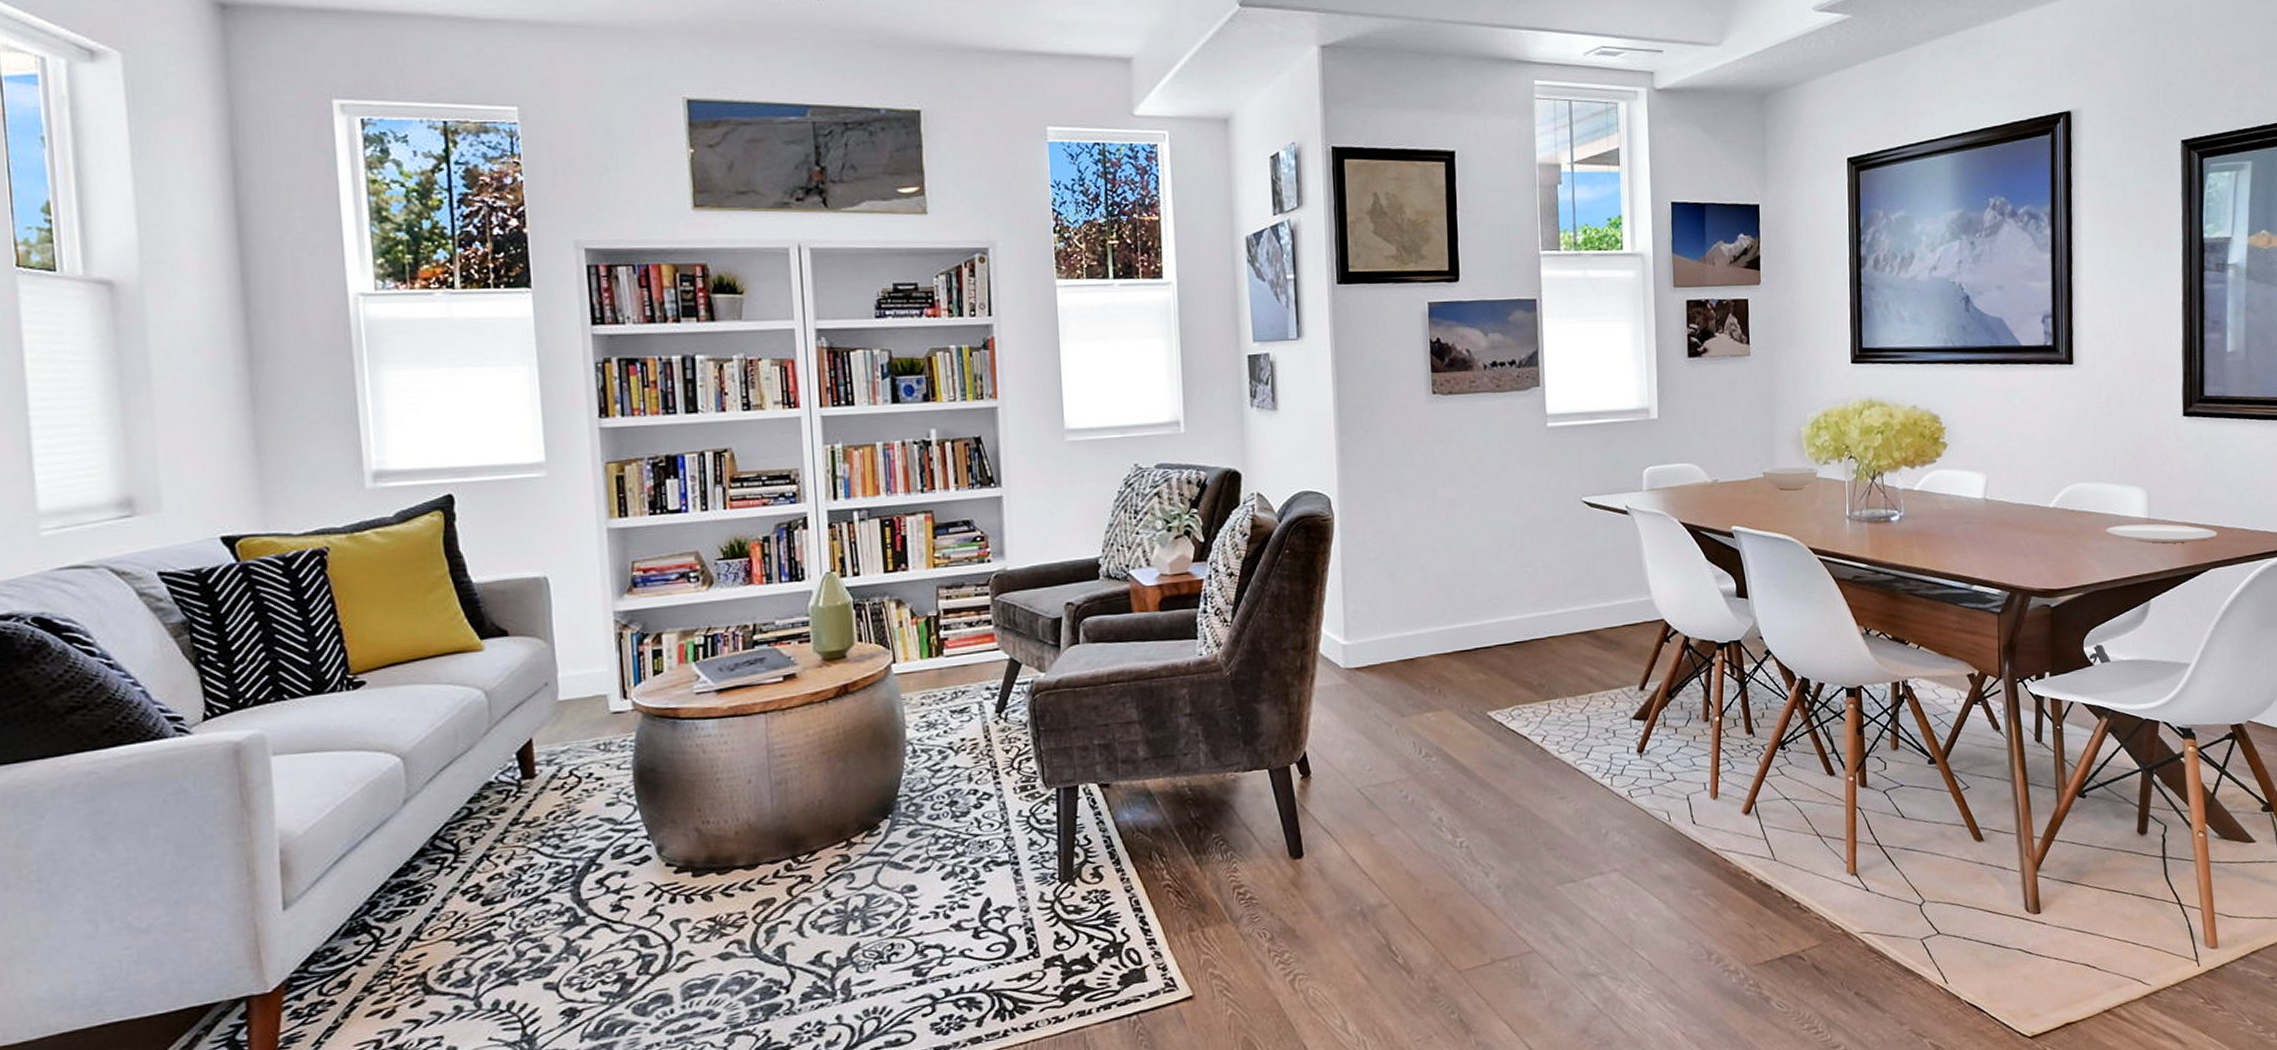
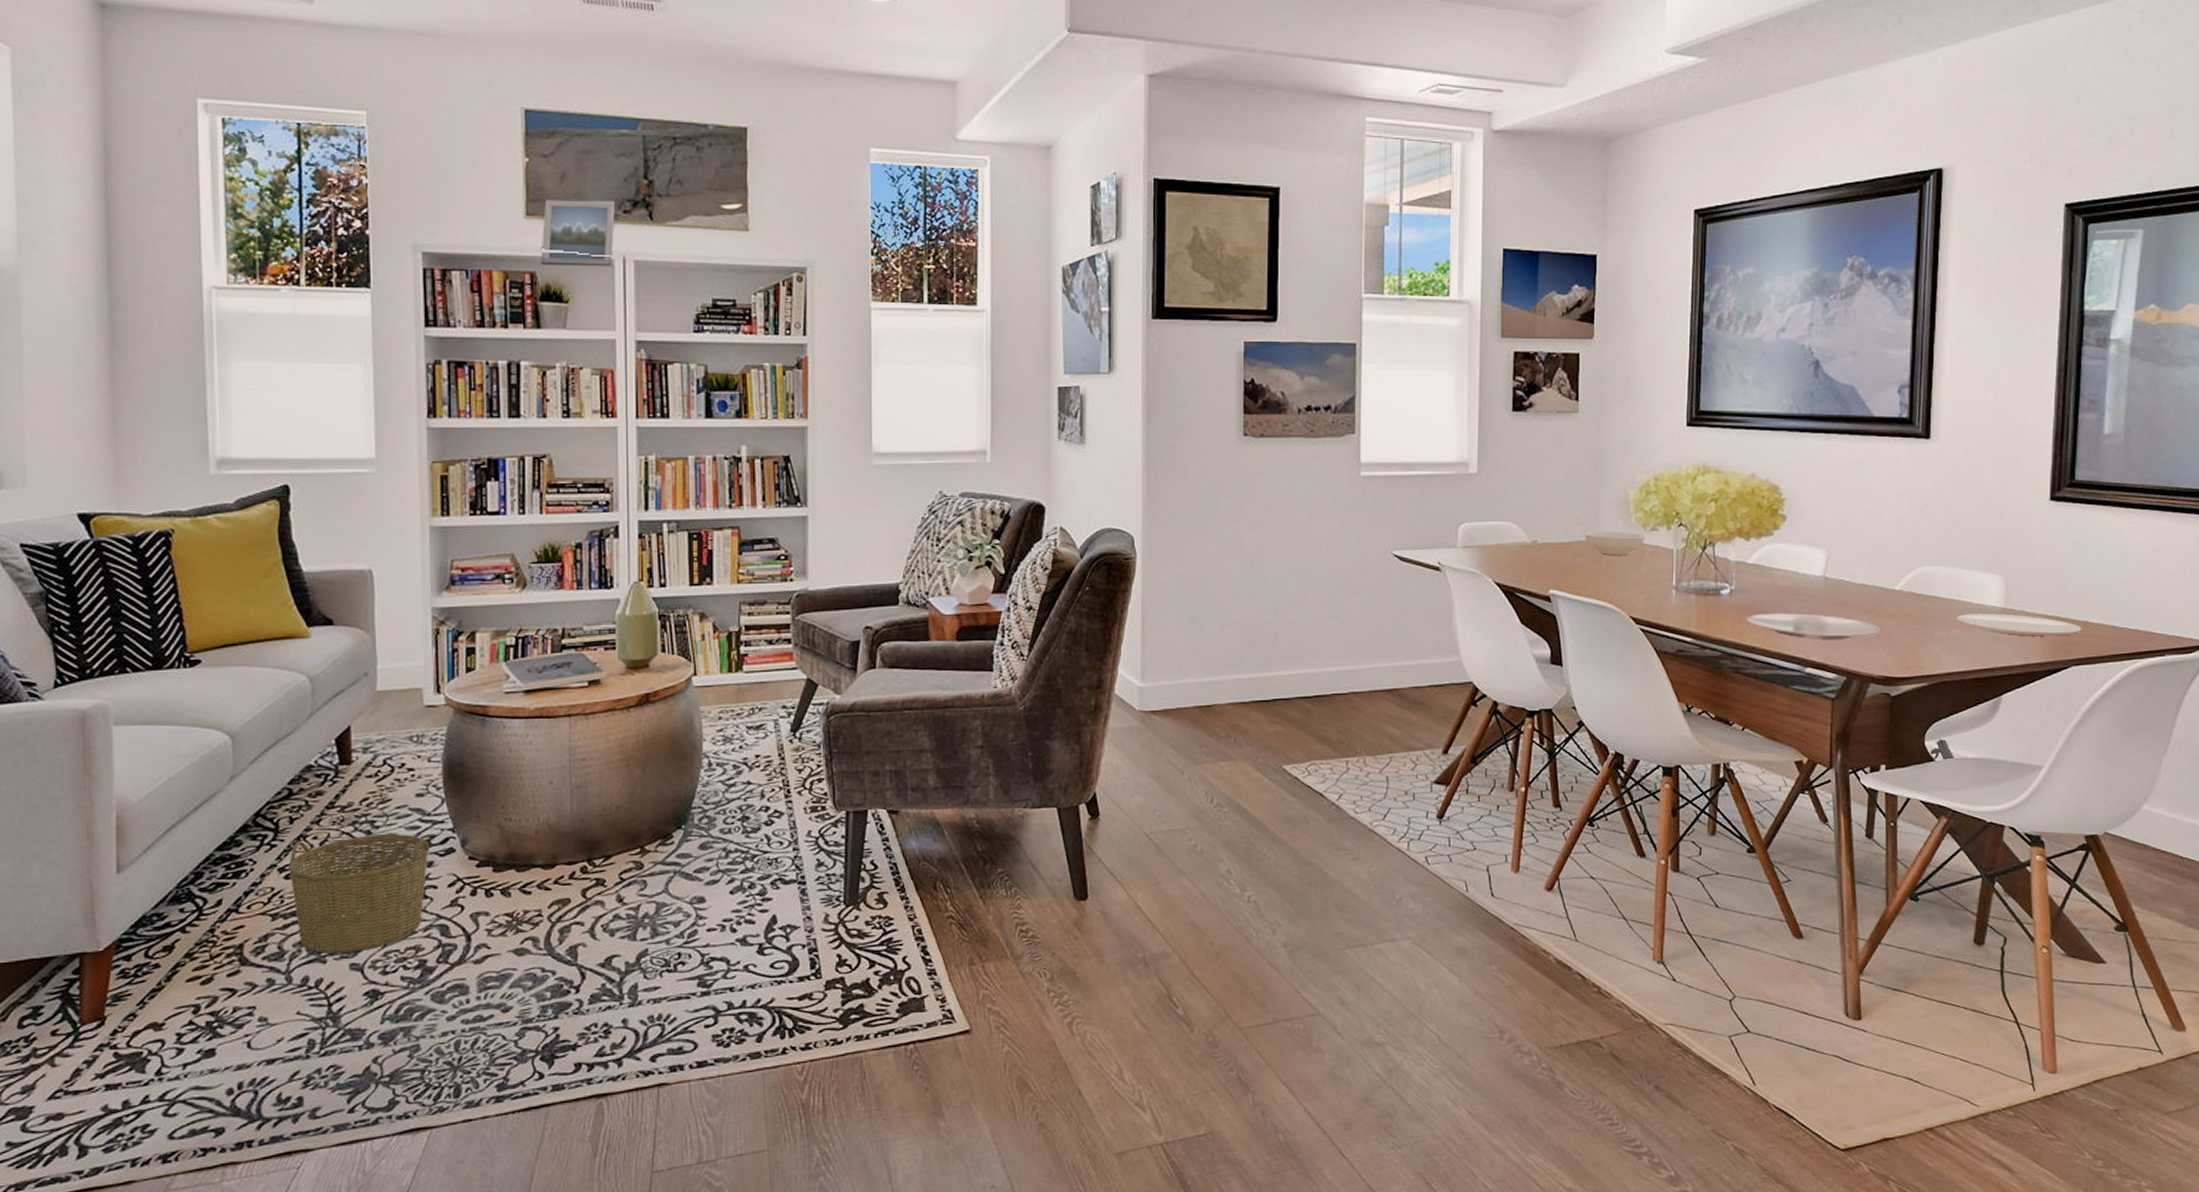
basket: none [472,845,623,976] -> present [289,834,429,954]
picture frame: none [711,189,788,258] -> present [541,199,616,267]
plate: none [1916,534,2038,558] -> present [1747,613,1880,639]

